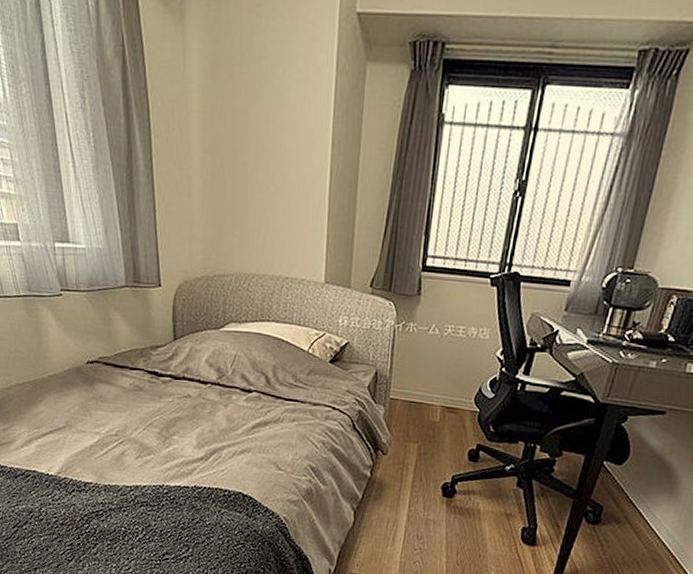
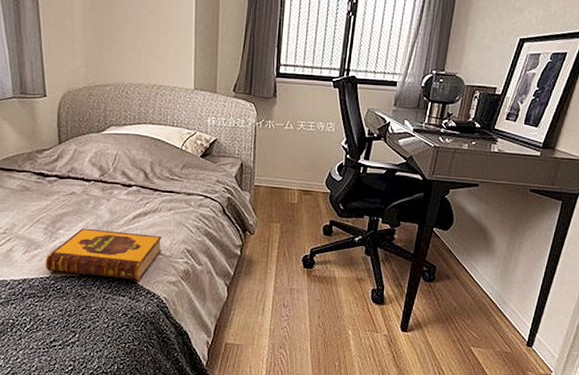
hardback book: none [158,435,283,497] -> present [45,228,162,281]

